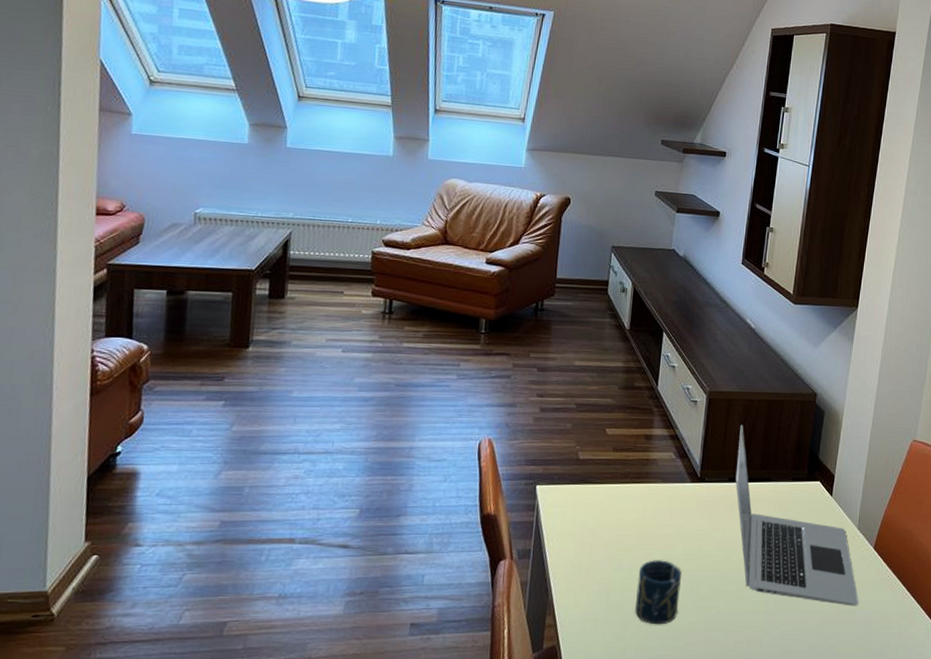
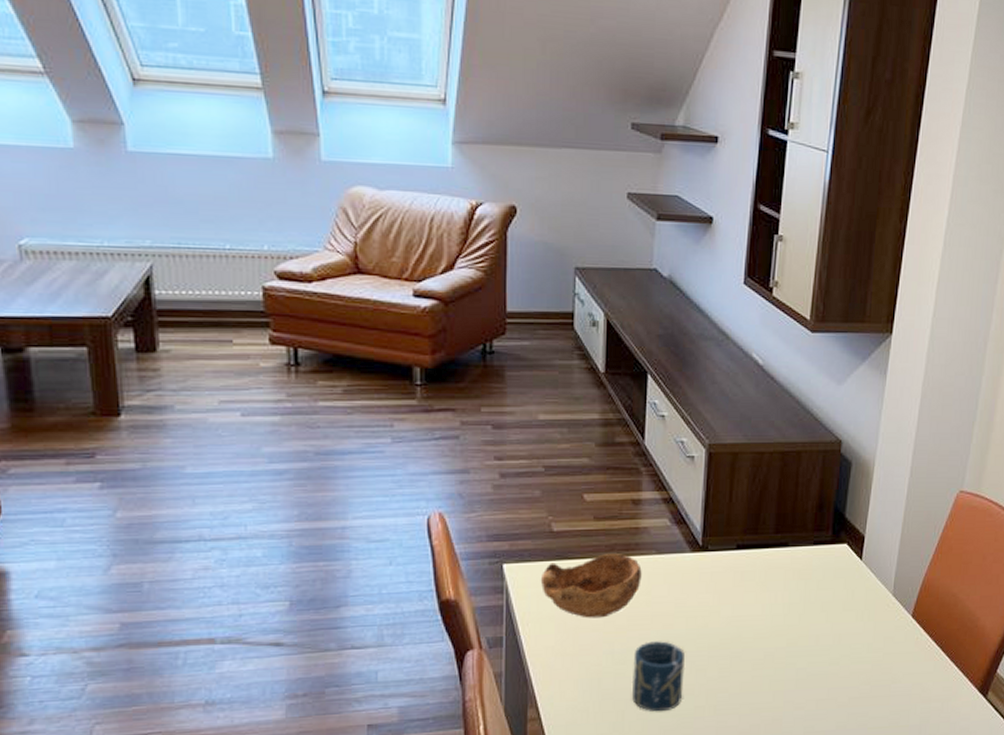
bowl: none [565,481,650,537] -> present [540,554,642,618]
laptop: present [735,424,859,606] -> none [744,482,894,681]

